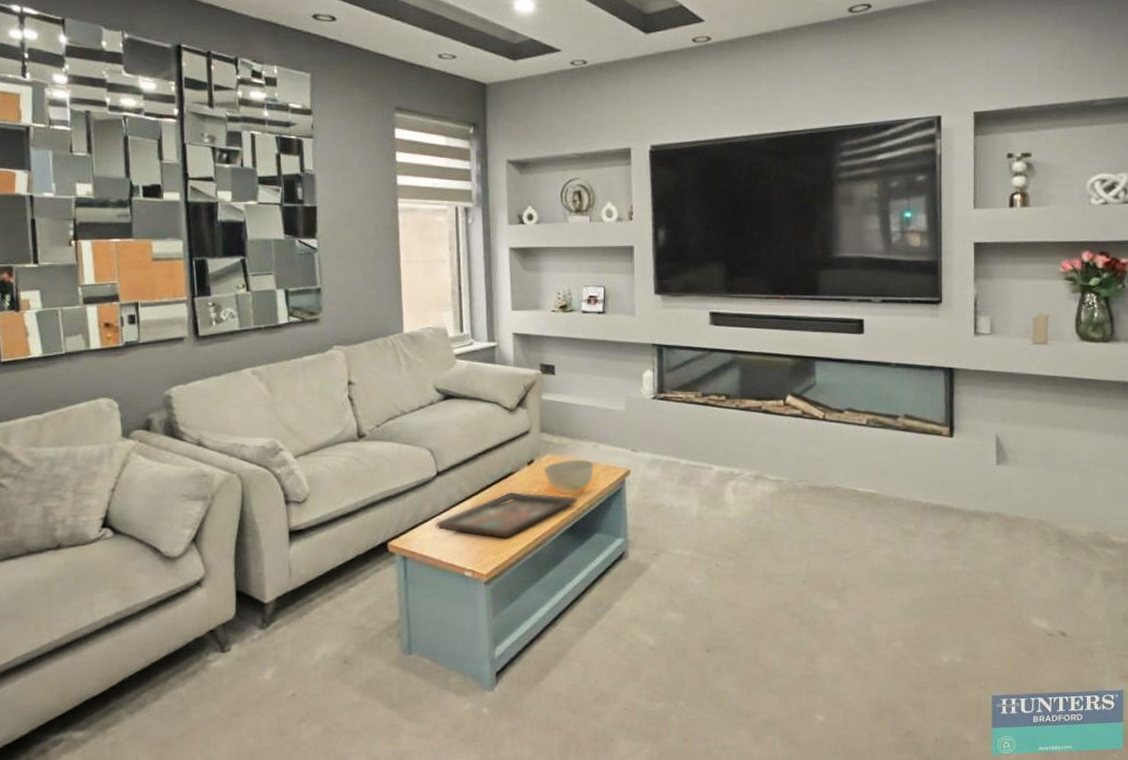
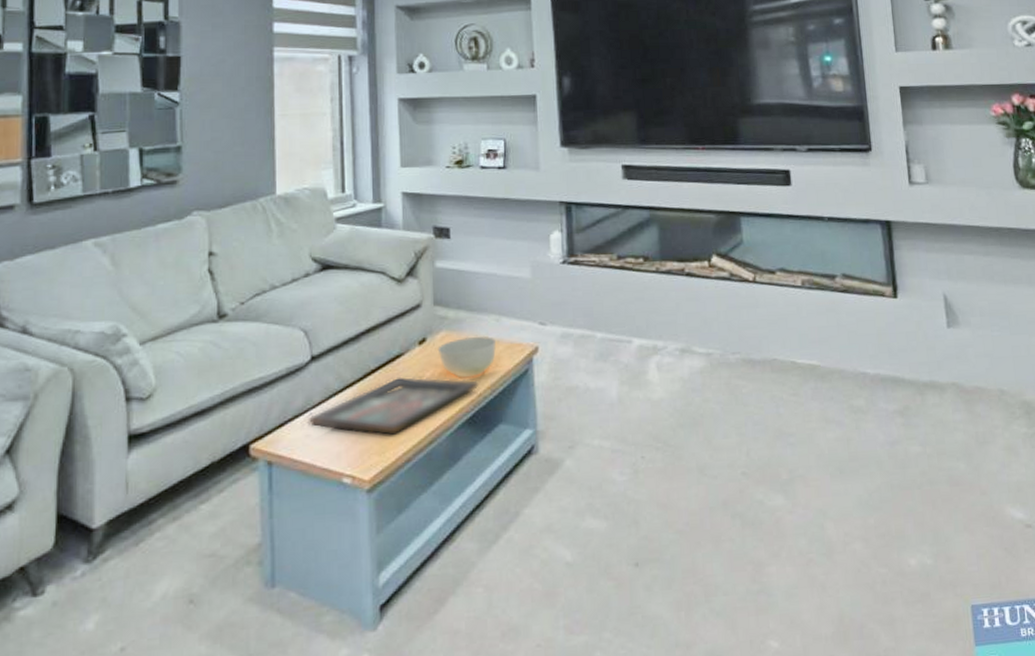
candle: present [1028,312,1050,346] -> none [967,159,987,195]

